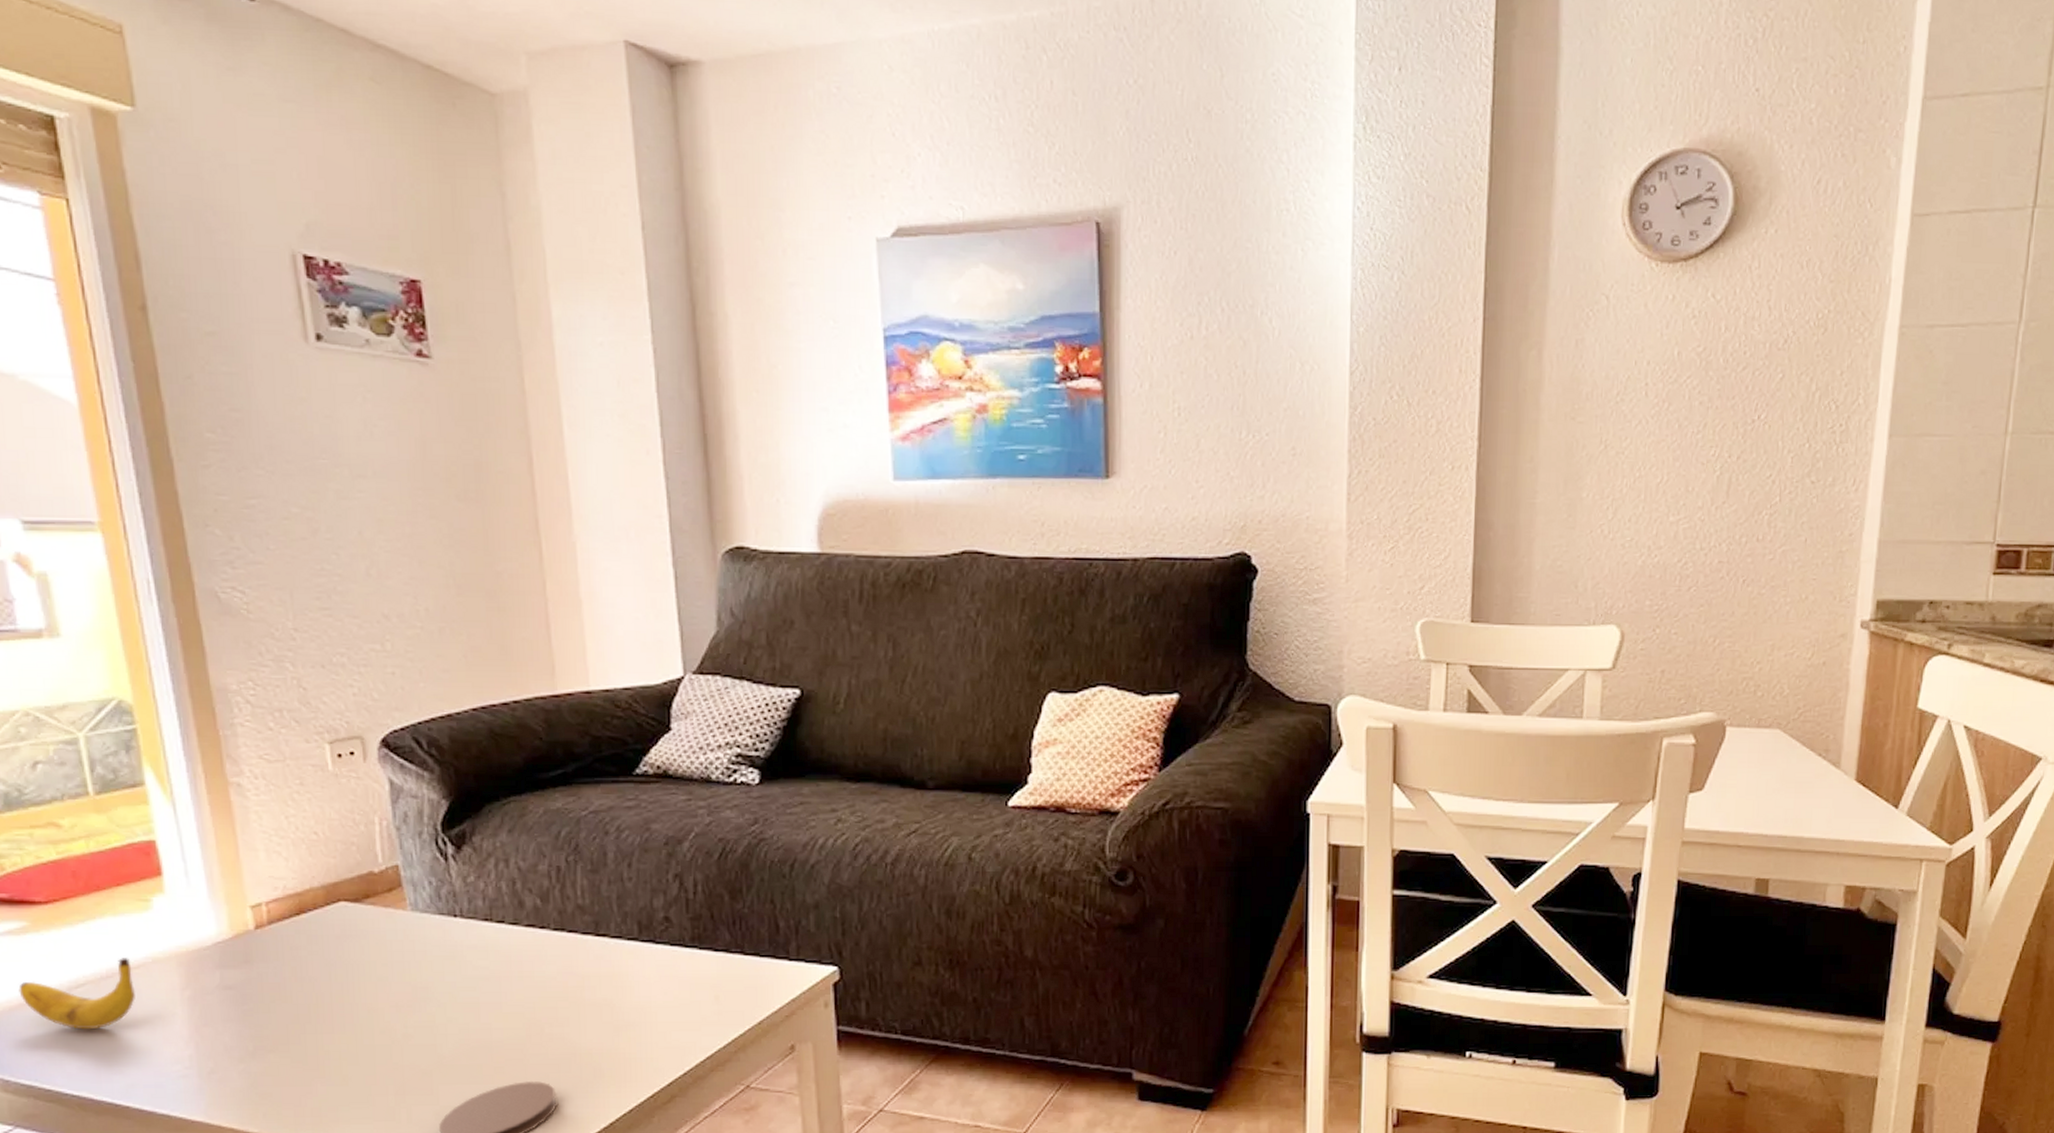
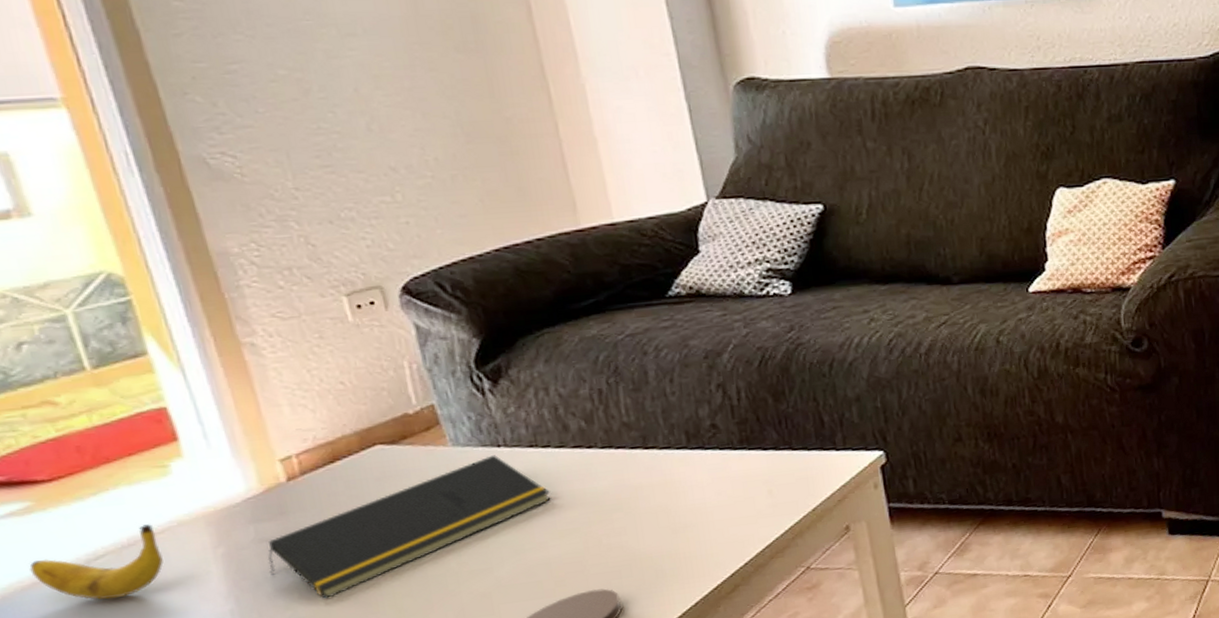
notepad: none [229,925,500,1056] -> present [268,455,551,599]

